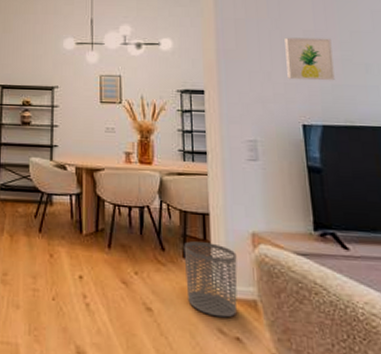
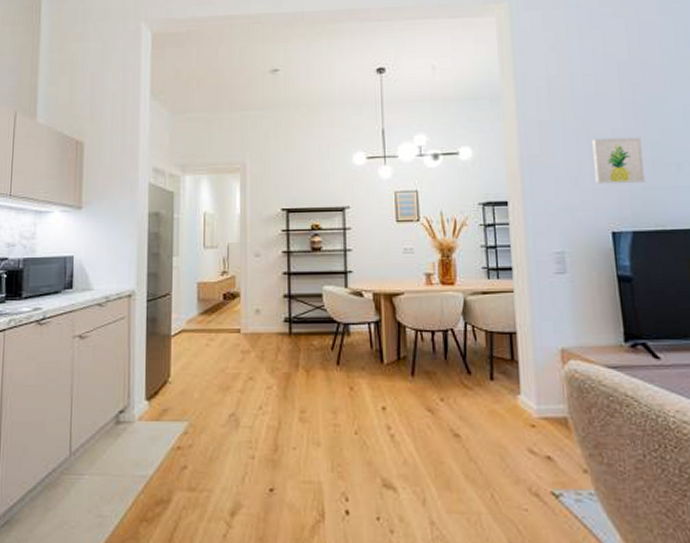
waste bin: present [183,241,238,318] -> none [490,362,548,438]

